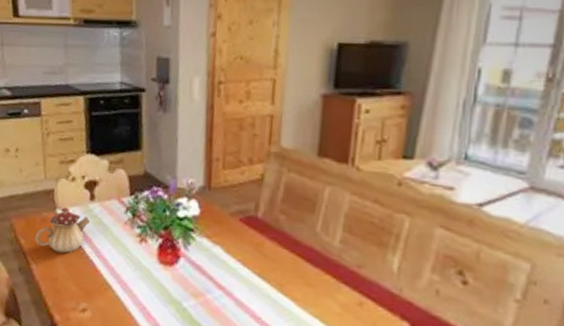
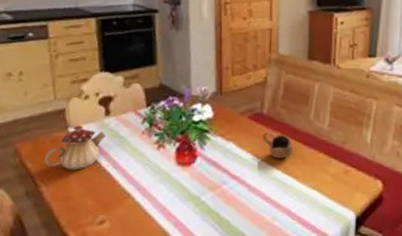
cup: none [255,238,293,275] -> present [262,131,294,159]

